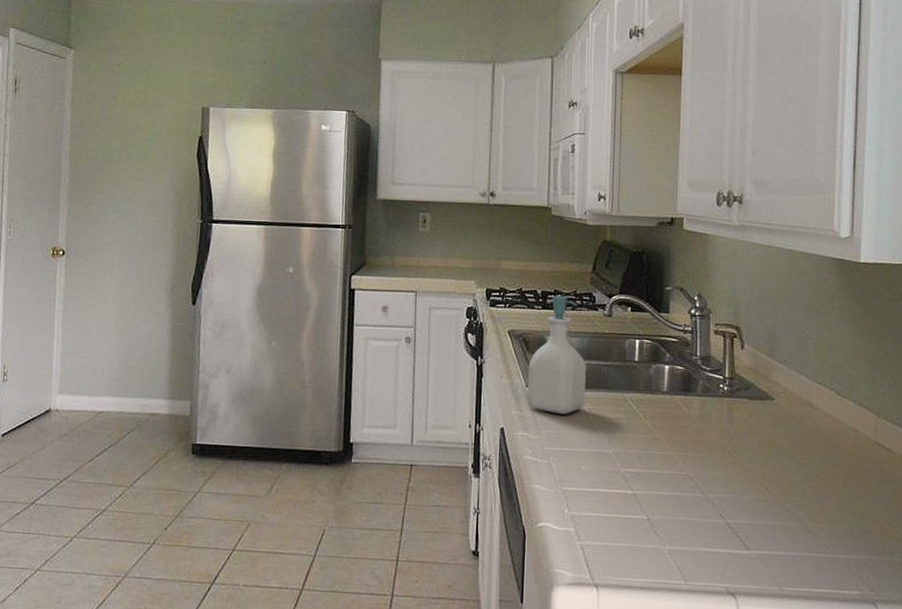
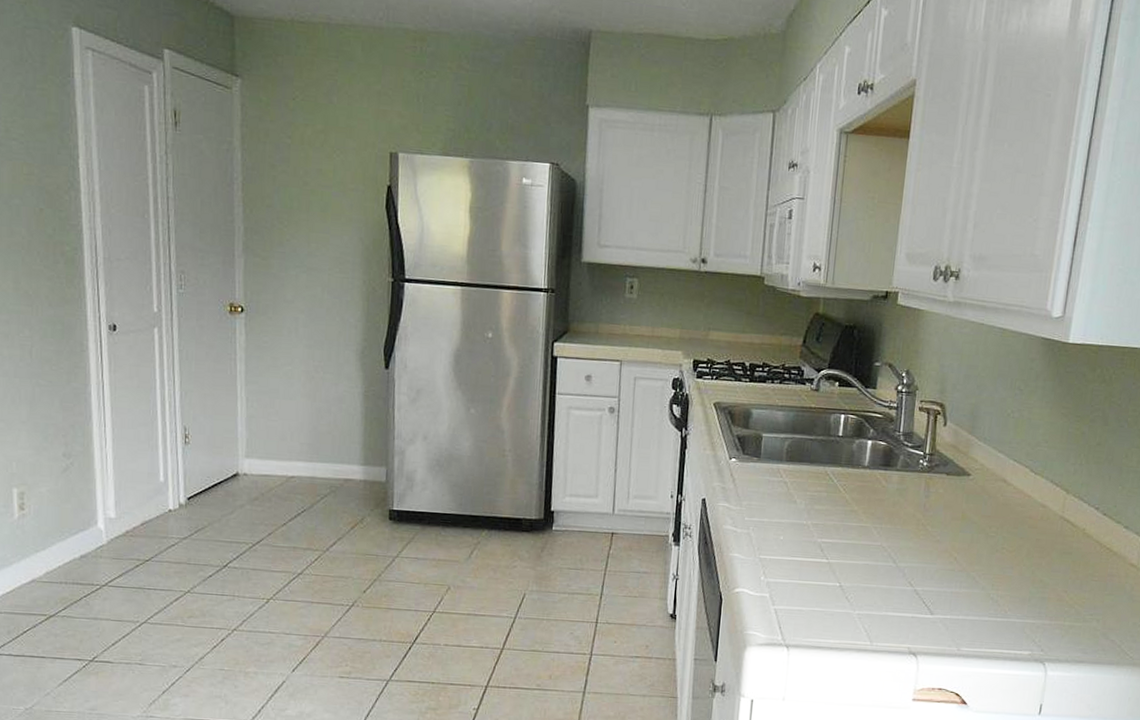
soap bottle: present [527,295,587,415] -> none [729,368,791,487]

